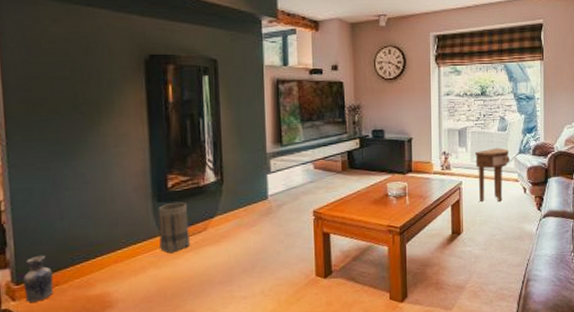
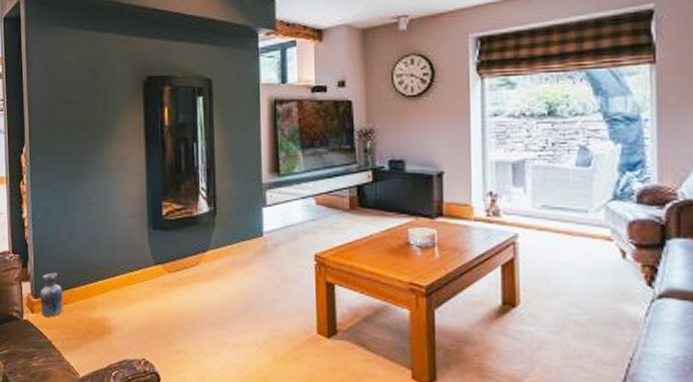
basket: present [158,201,190,254] -> none [153,231,182,286]
side table: present [474,147,511,201] -> none [537,190,598,267]

